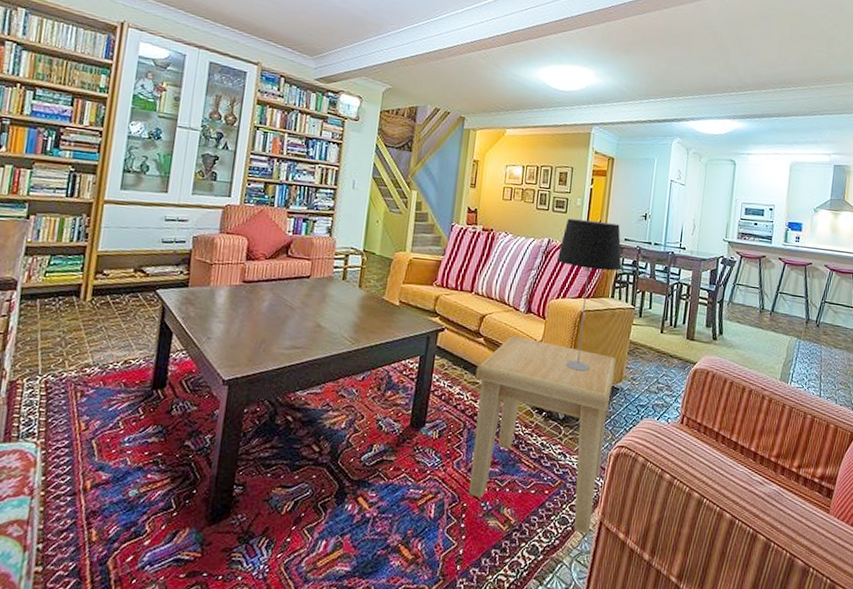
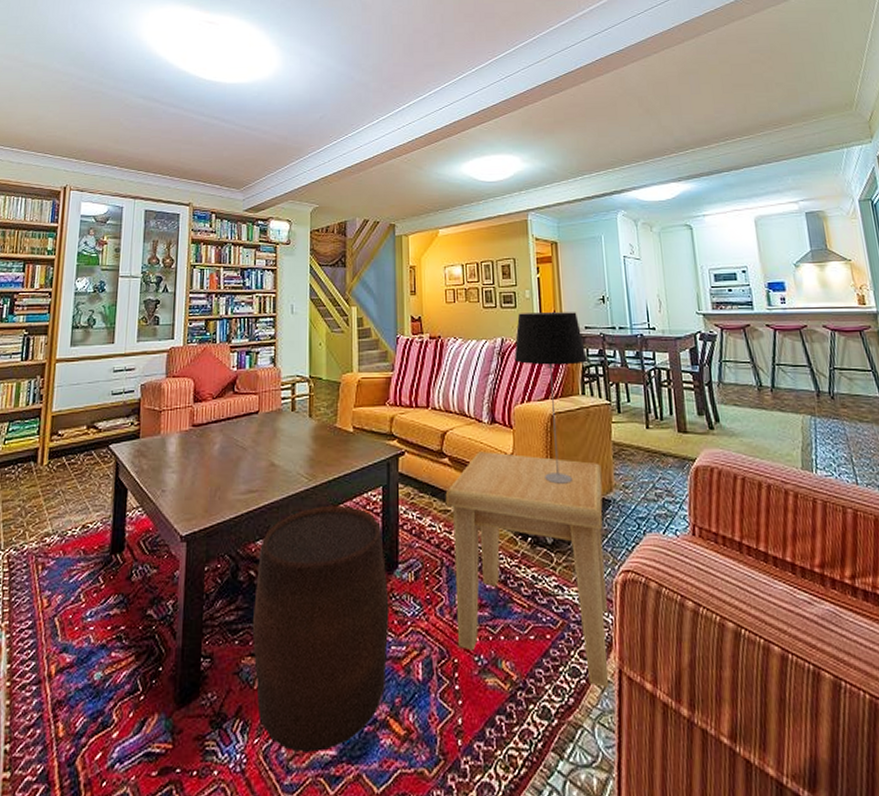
stool: none [283,367,415,568] -> present [252,505,390,752]

